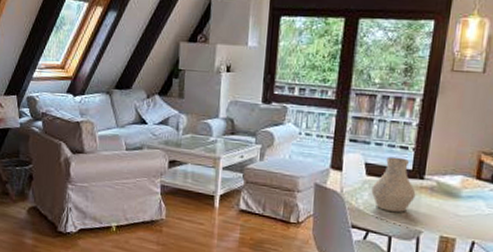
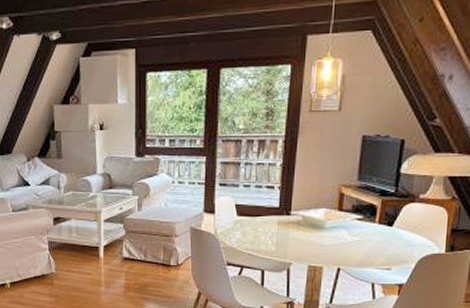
vase: present [371,156,416,212] -> none [243,197,284,247]

